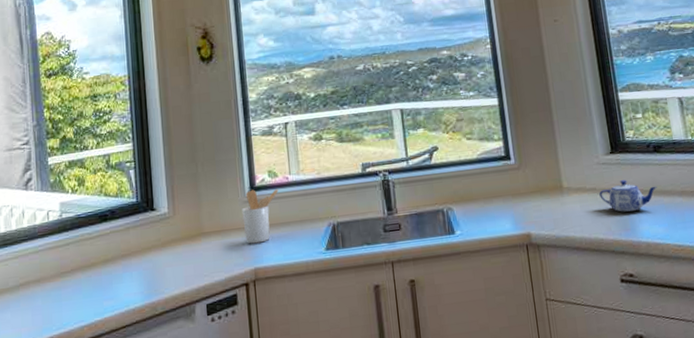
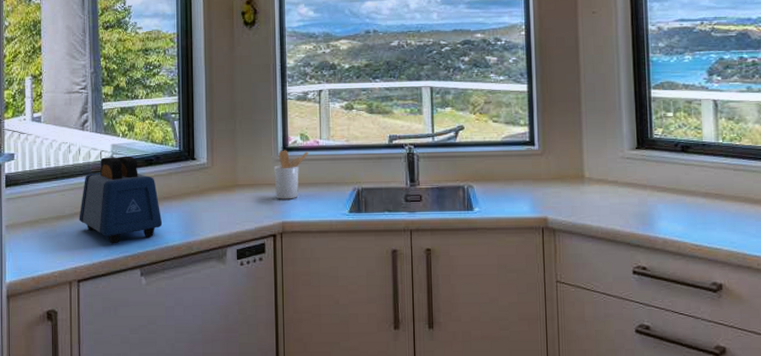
toaster: none [25,213,122,315] -> present [79,155,163,244]
teapot: present [599,180,657,212] -> none [620,176,681,207]

